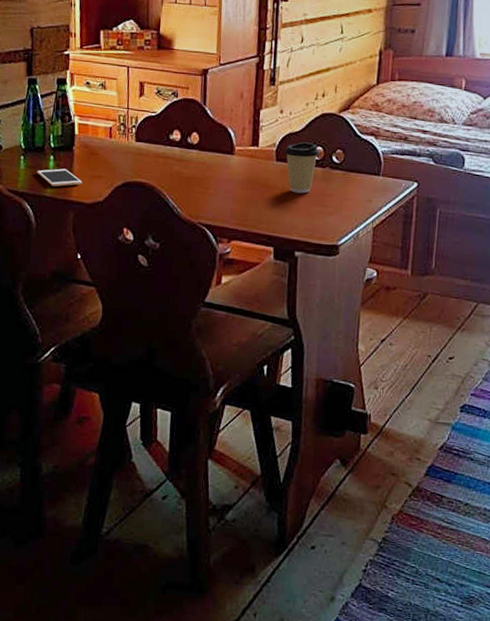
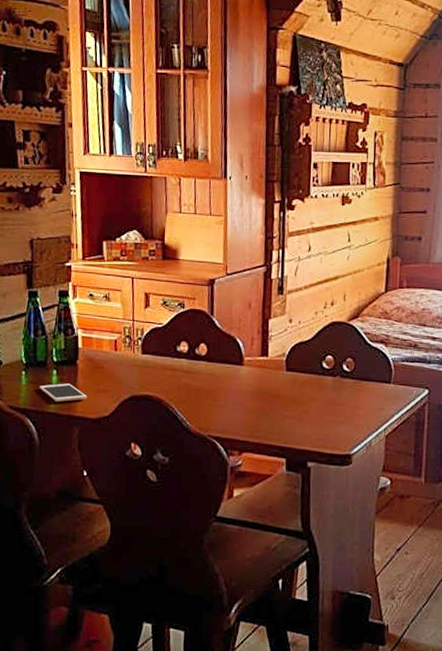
coffee cup: present [284,142,320,194] -> none [294,351,330,403]

